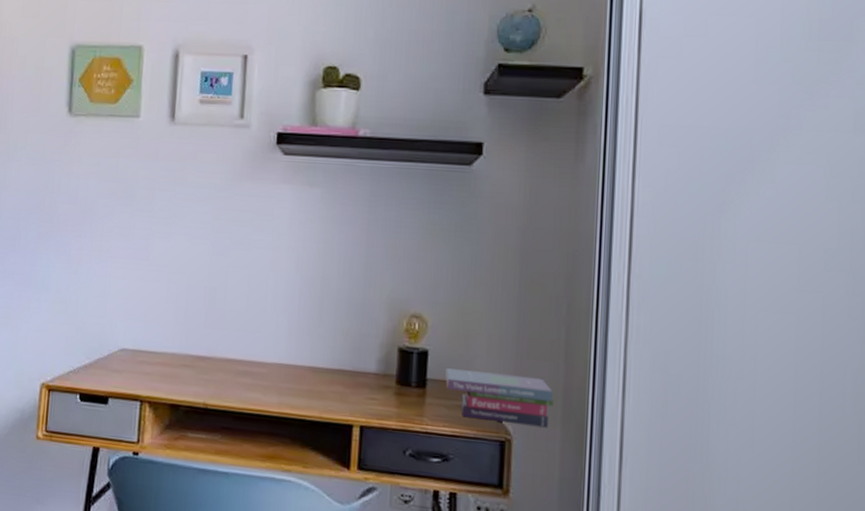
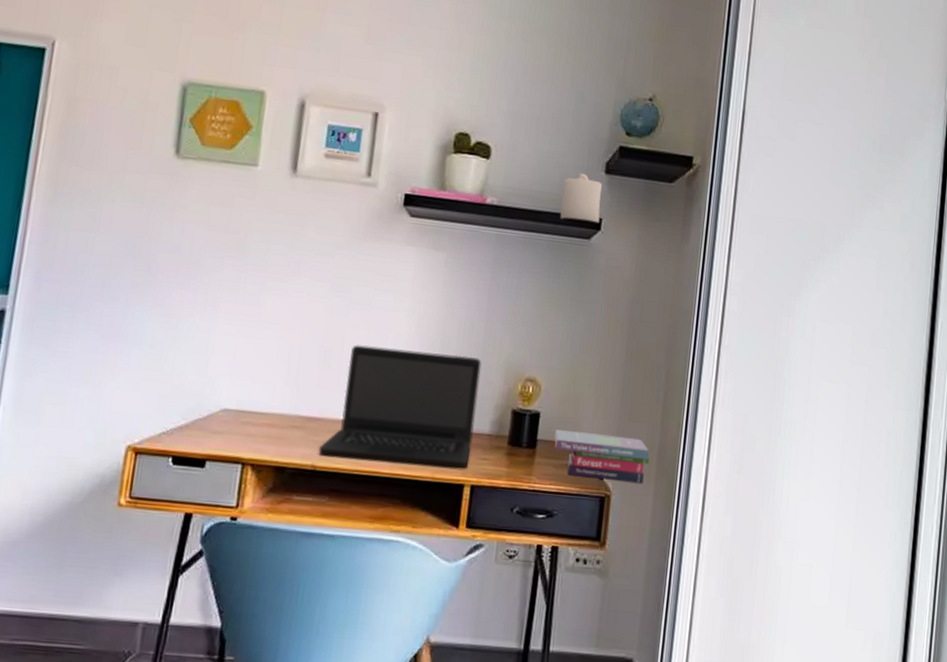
laptop: none [209,284,364,409] -> present [318,345,482,469]
candle: none [437,96,481,150] -> present [560,173,602,225]

